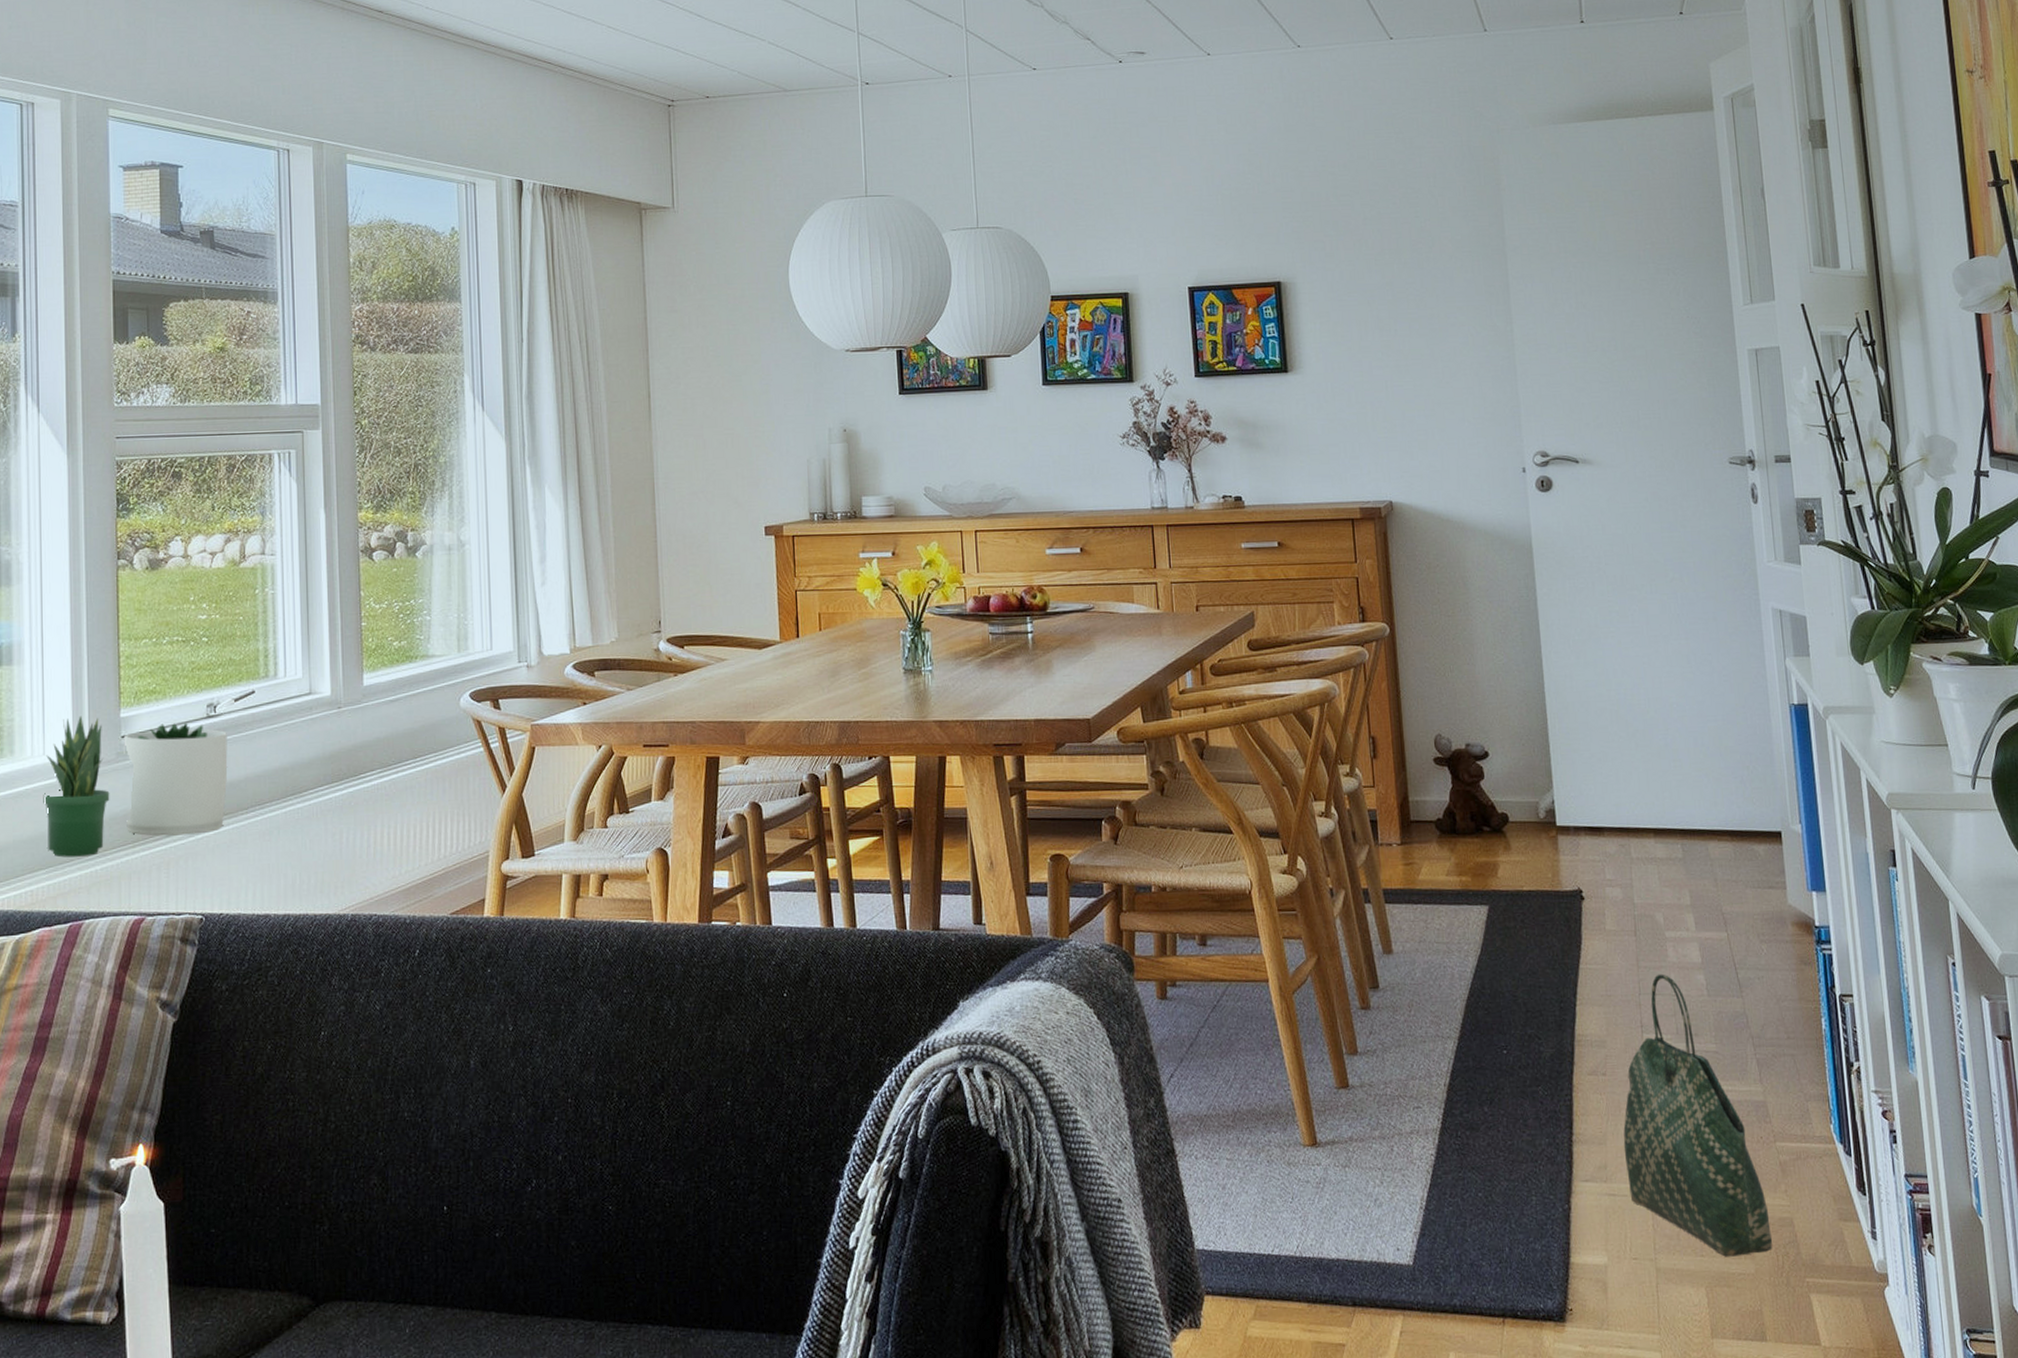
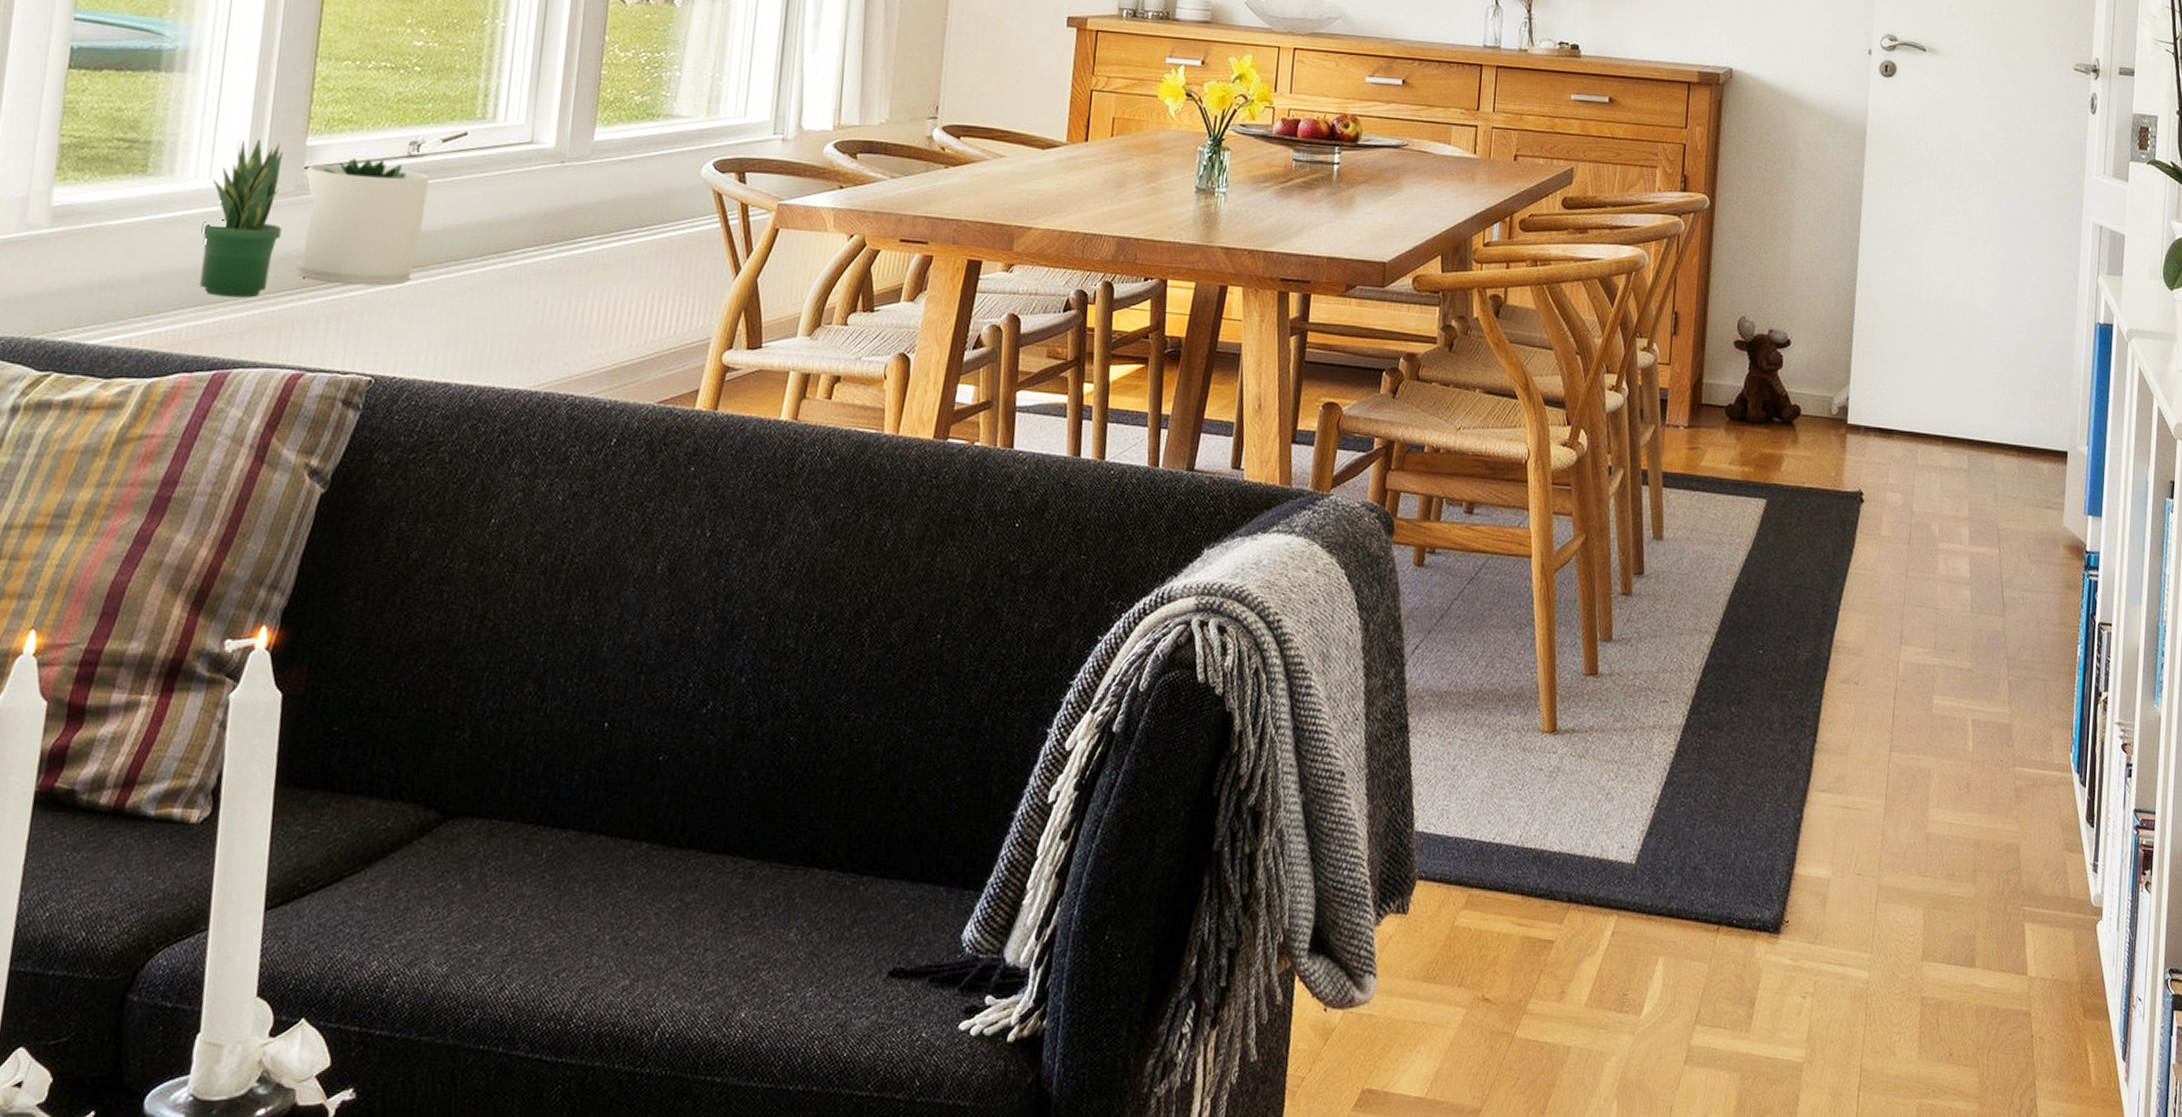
tote bag: present [1623,974,1772,1257] -> none [1863,585,1997,879]

